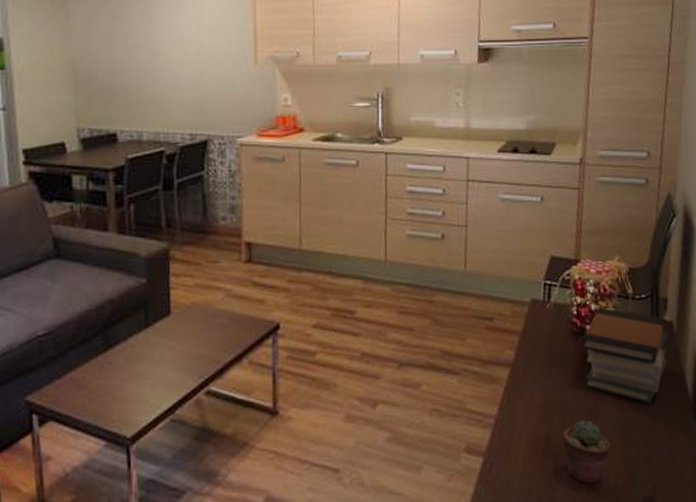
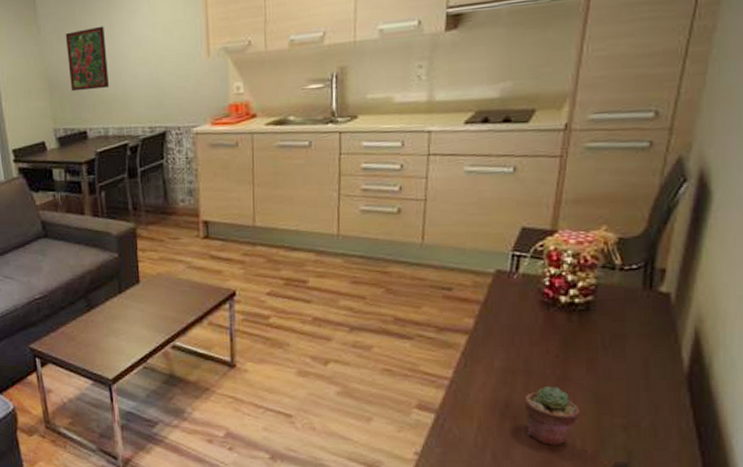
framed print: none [98,19,147,88] -> present [65,25,110,92]
book stack: present [582,307,669,404] -> none [553,277,664,375]

